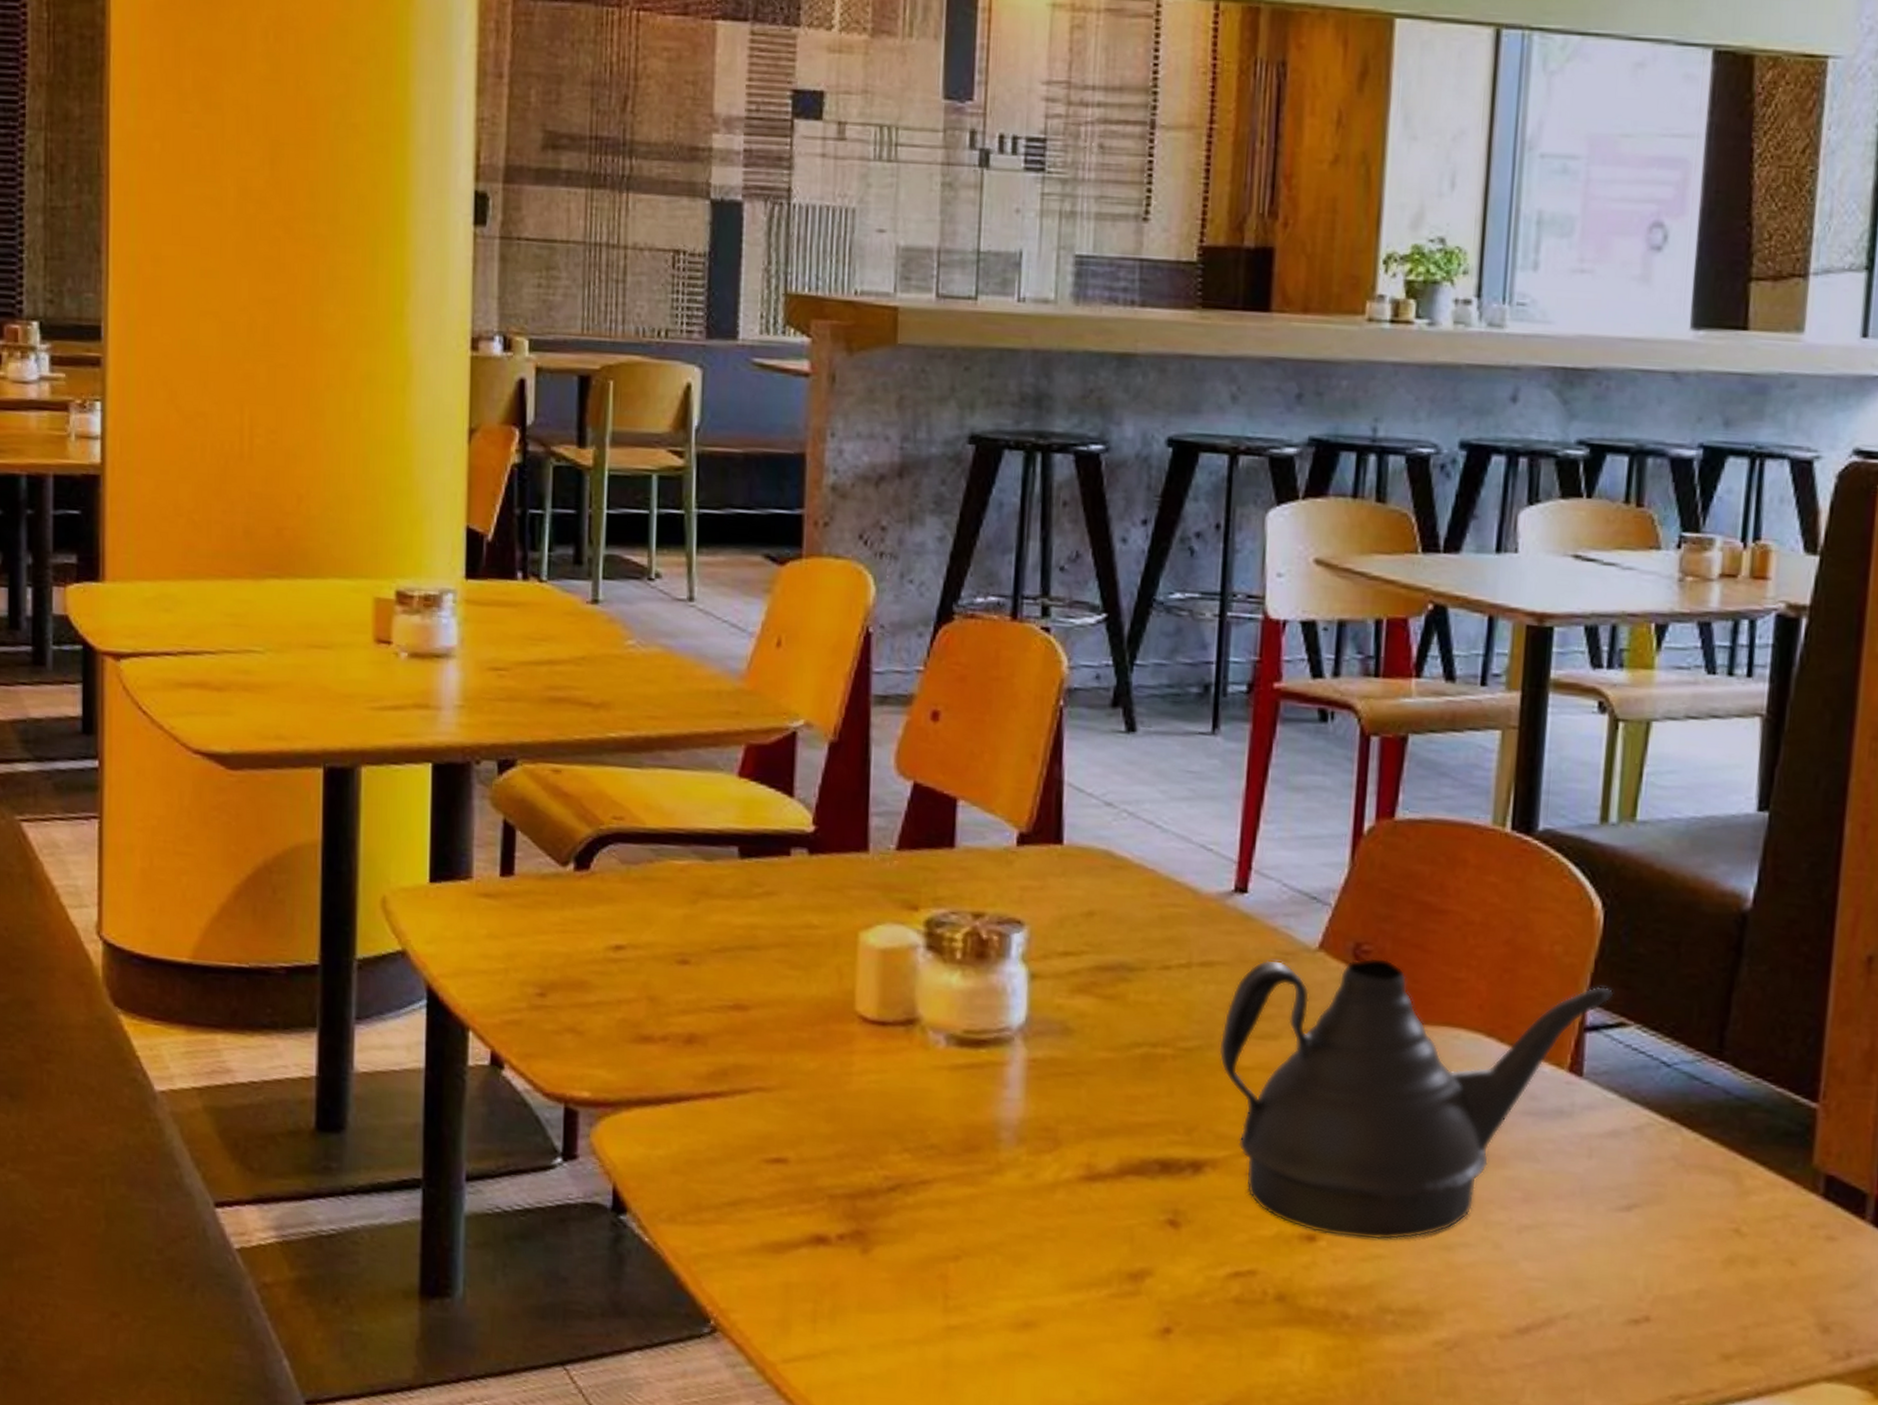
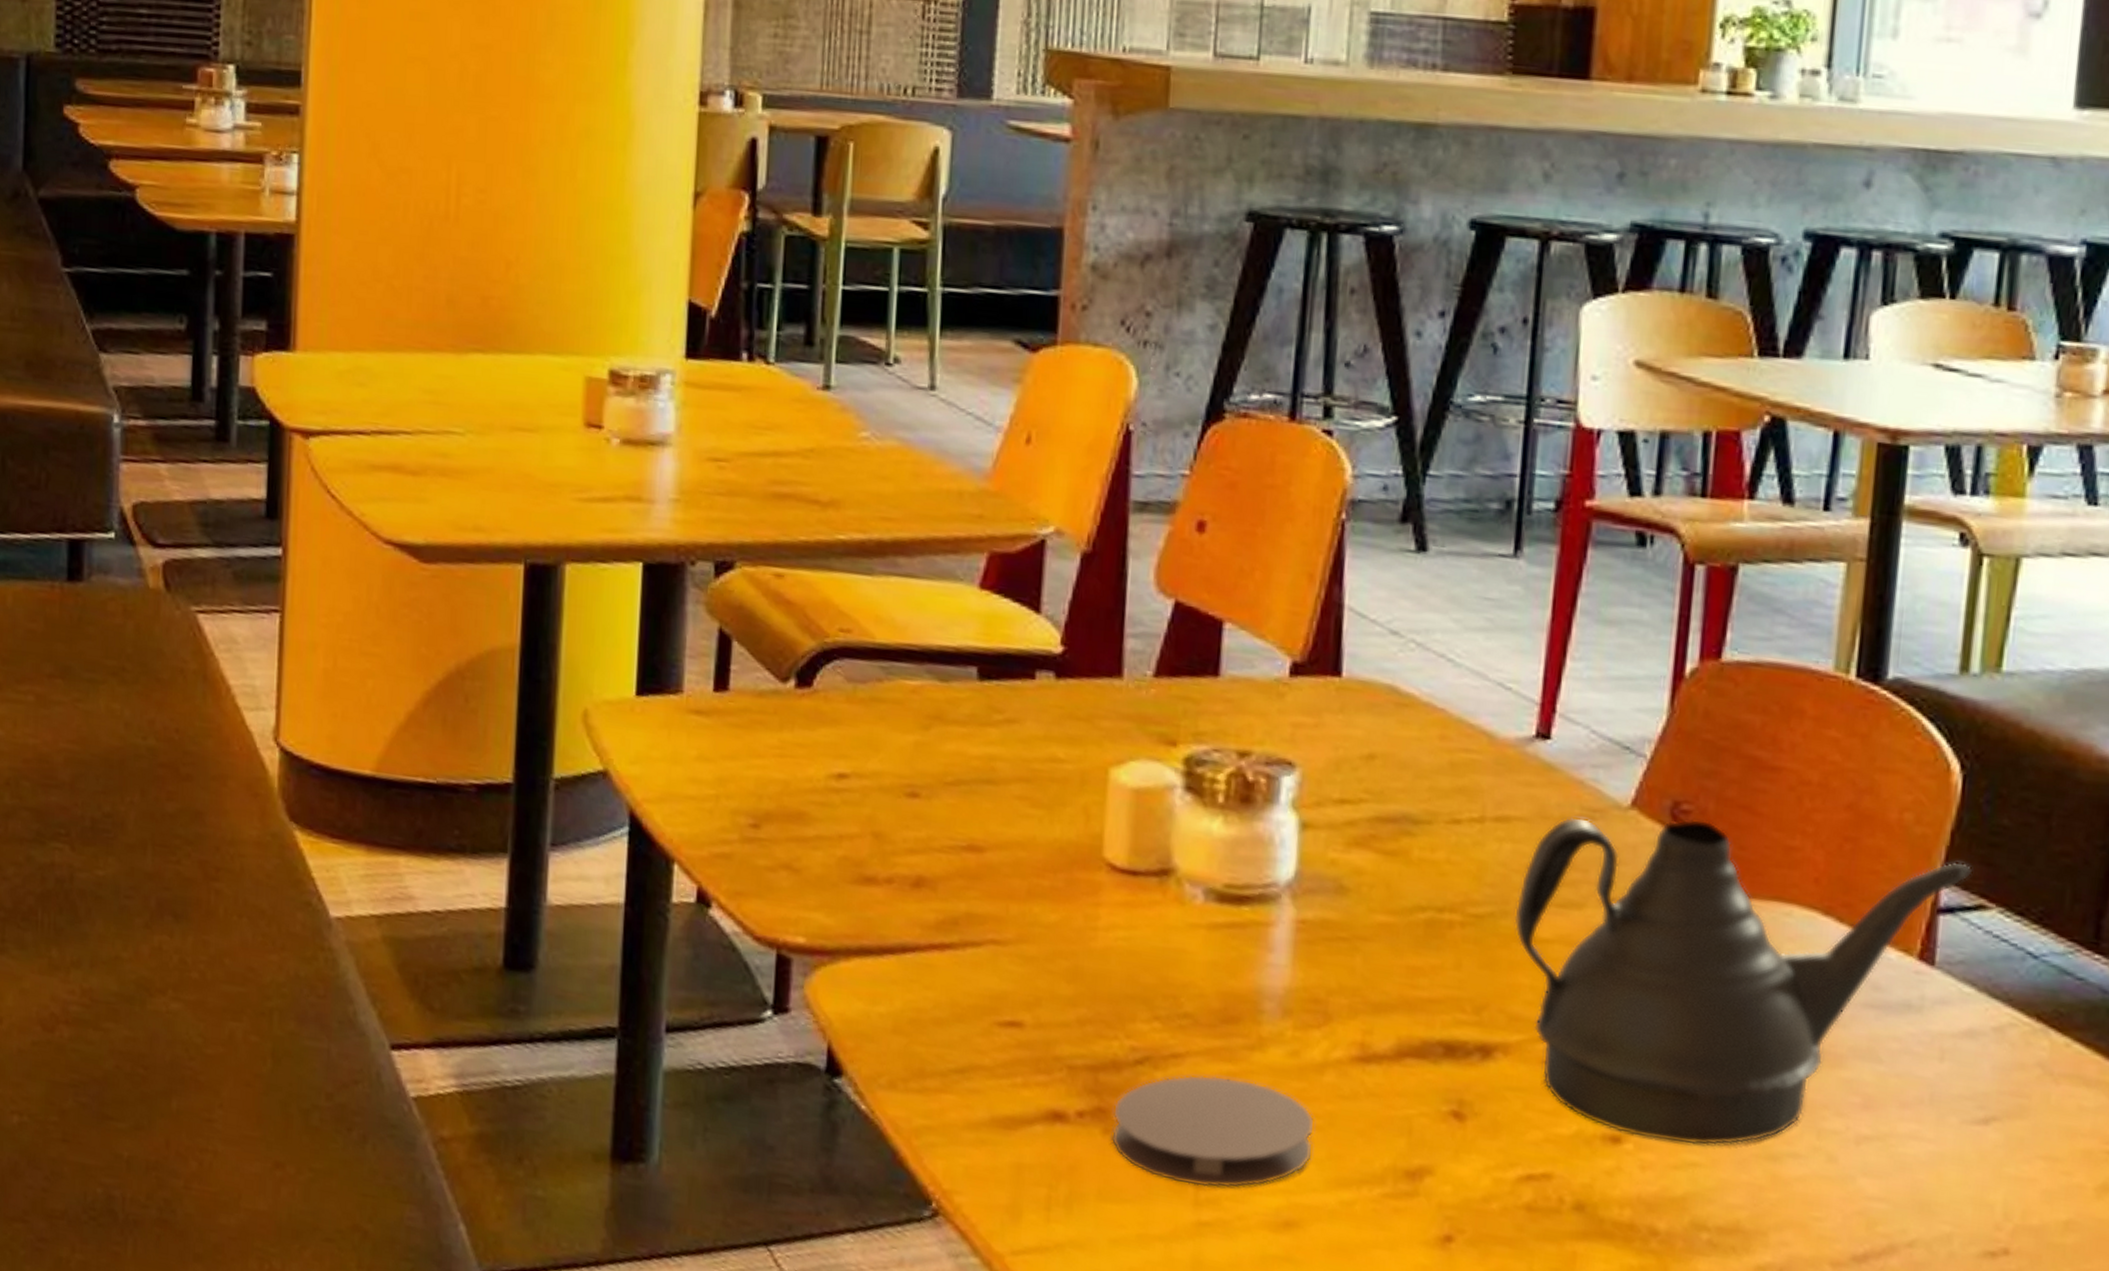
coaster: none [868,1198,1047,1296] -> present [1111,1074,1313,1188]

